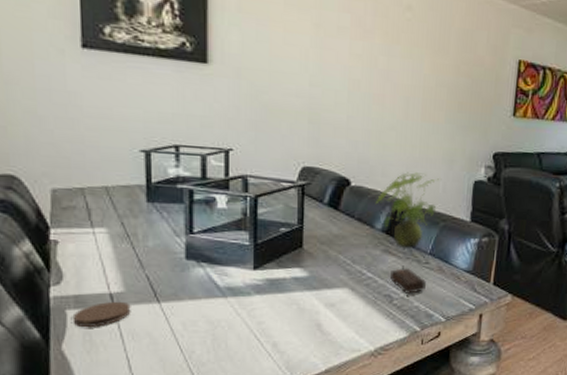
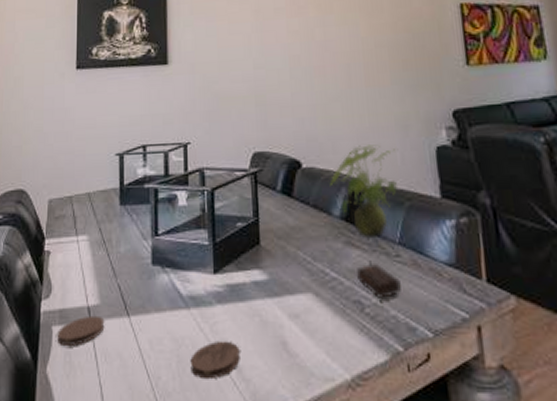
coaster: none [226,323,276,353] -> present [190,341,240,380]

